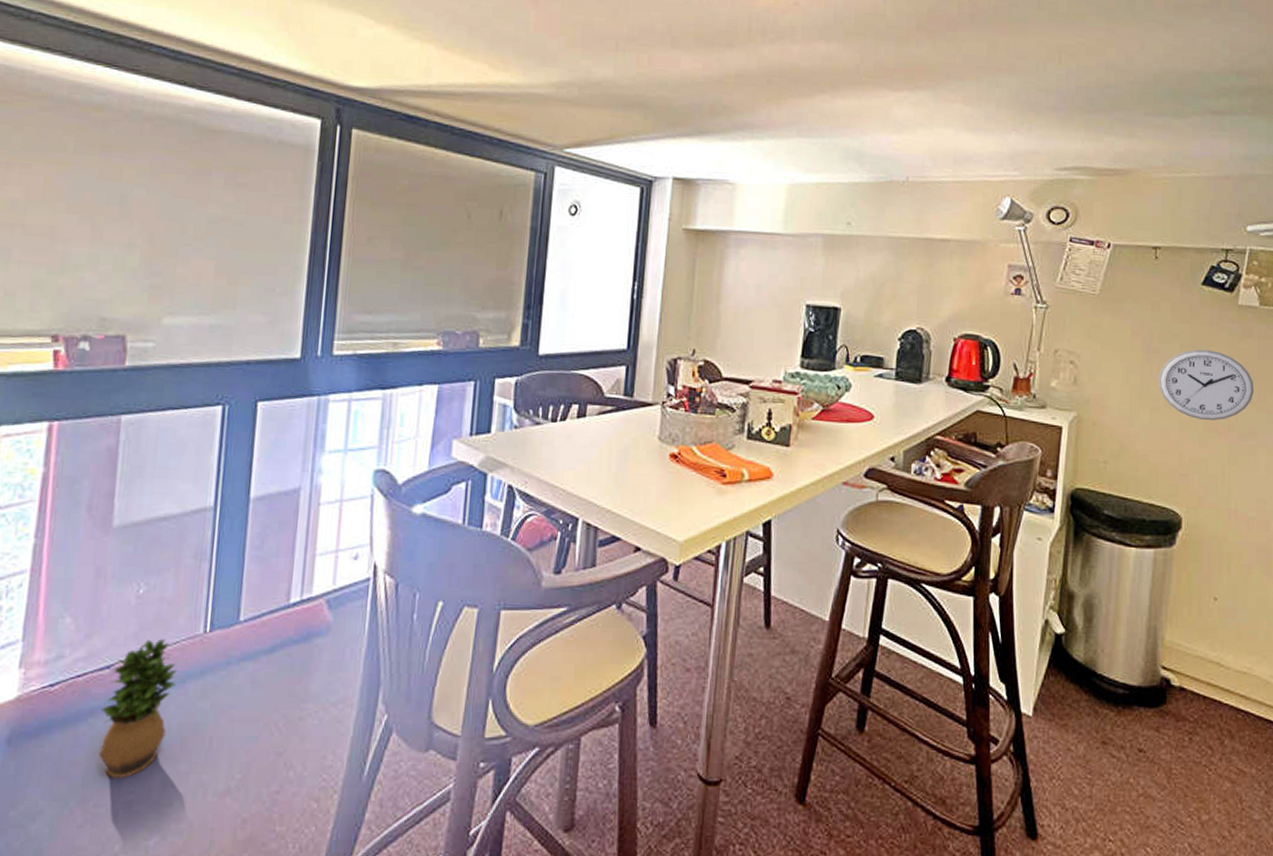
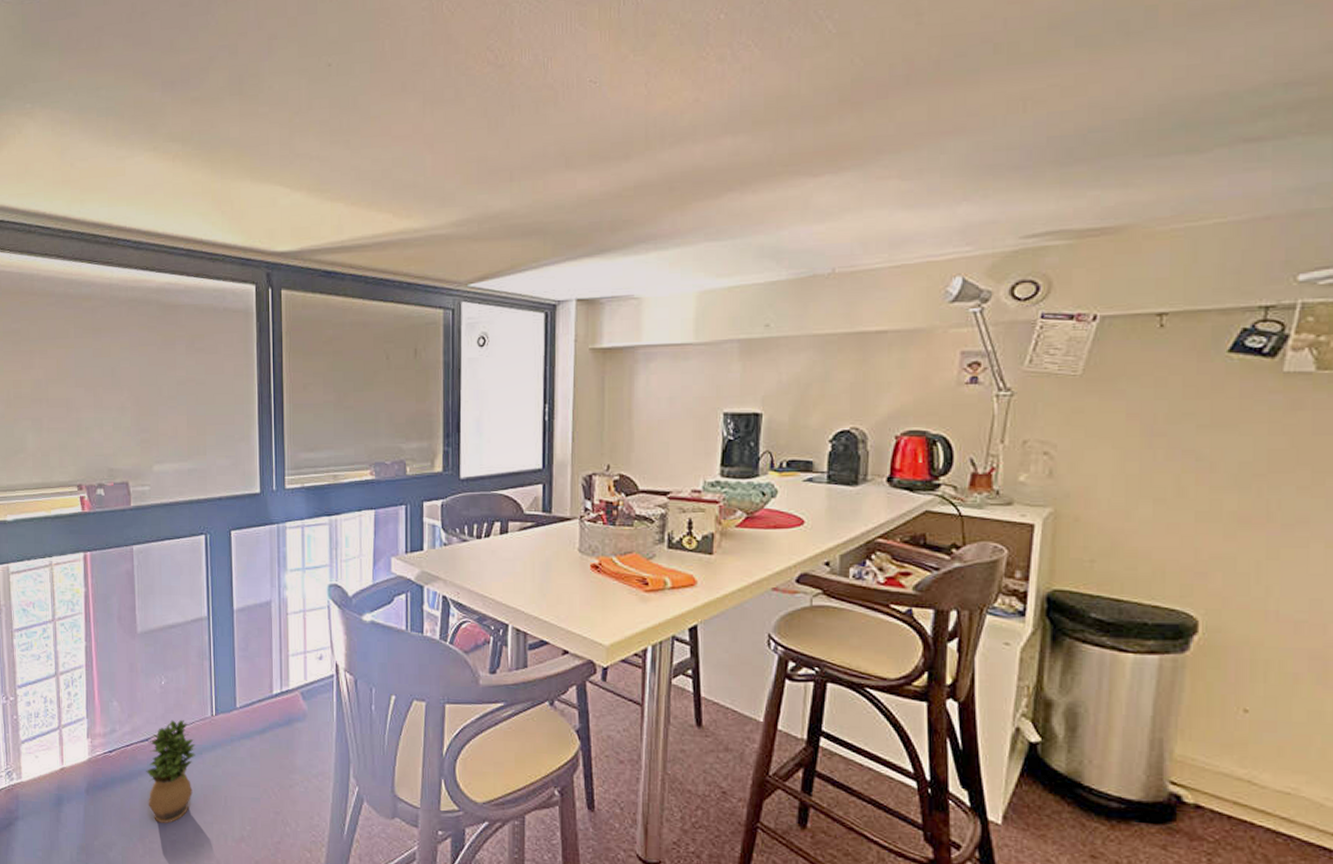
wall clock: present [1157,349,1255,421] -> none [1163,429,1307,511]

